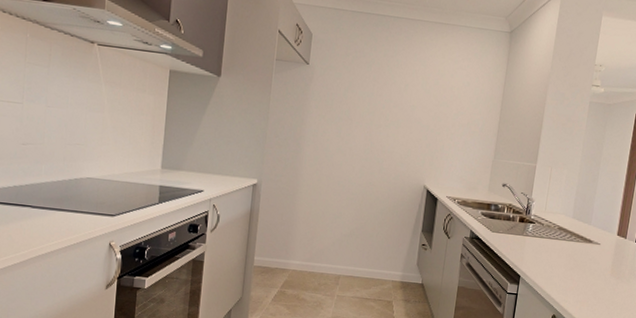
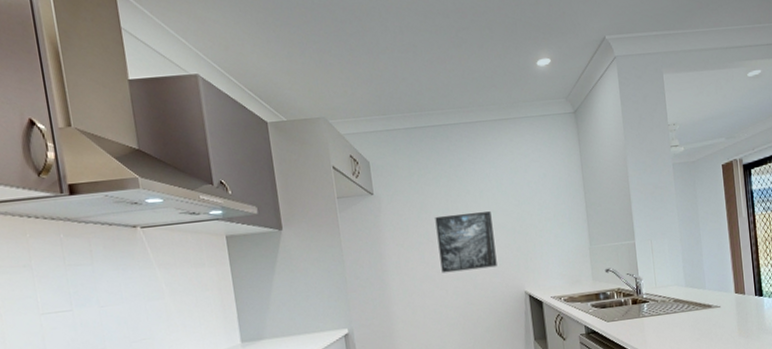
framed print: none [353,98,411,157] -> present [435,211,497,274]

